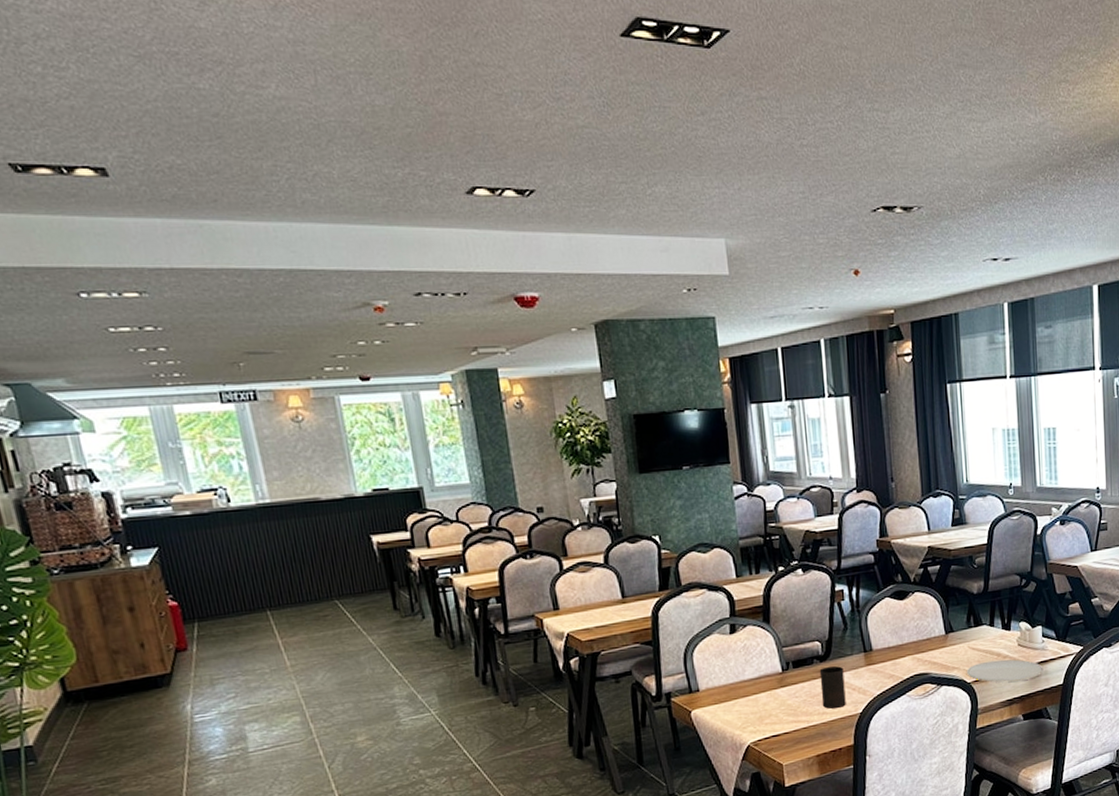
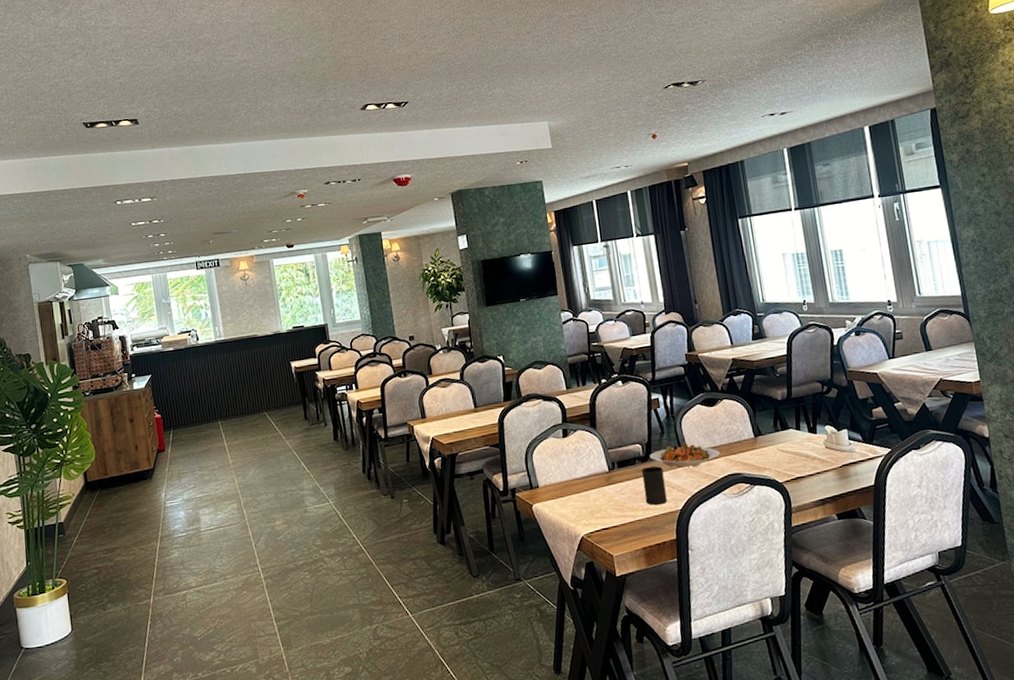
salad: none [829,640,908,667] -> present [649,442,721,467]
plate: present [966,659,1044,683] -> none [777,460,854,483]

